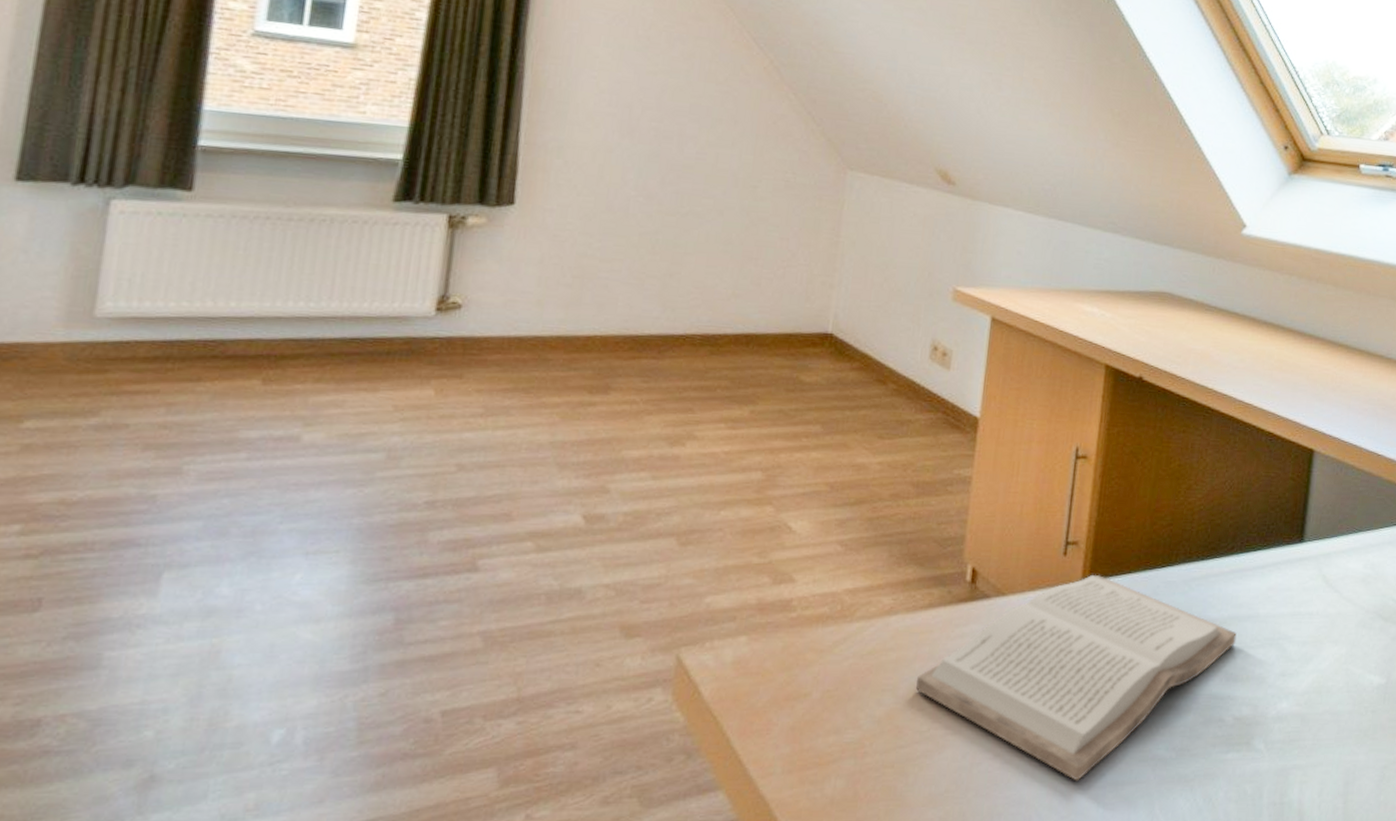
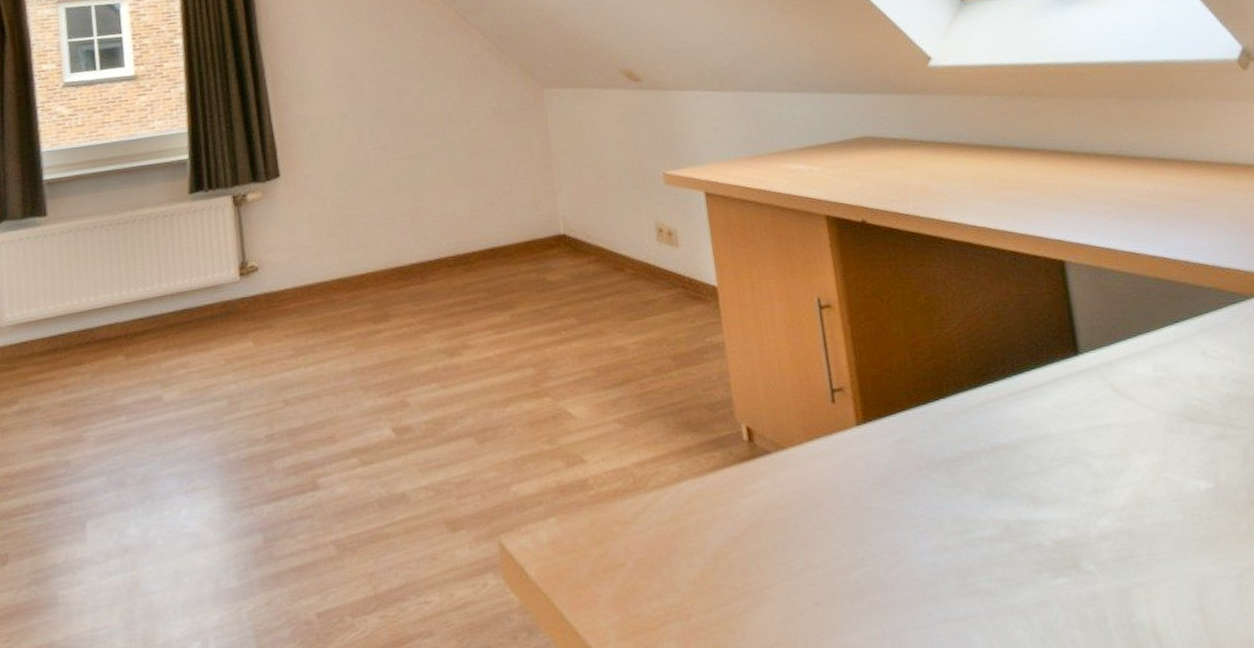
book: present [915,574,1237,781] -> none [720,416,1034,622]

